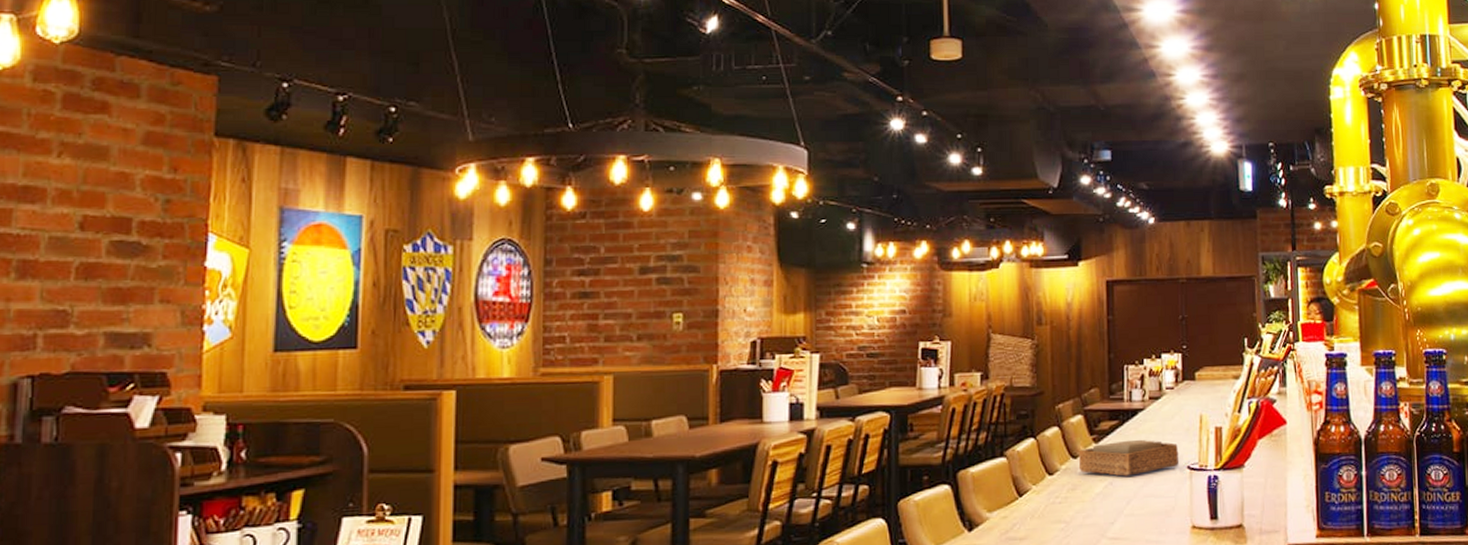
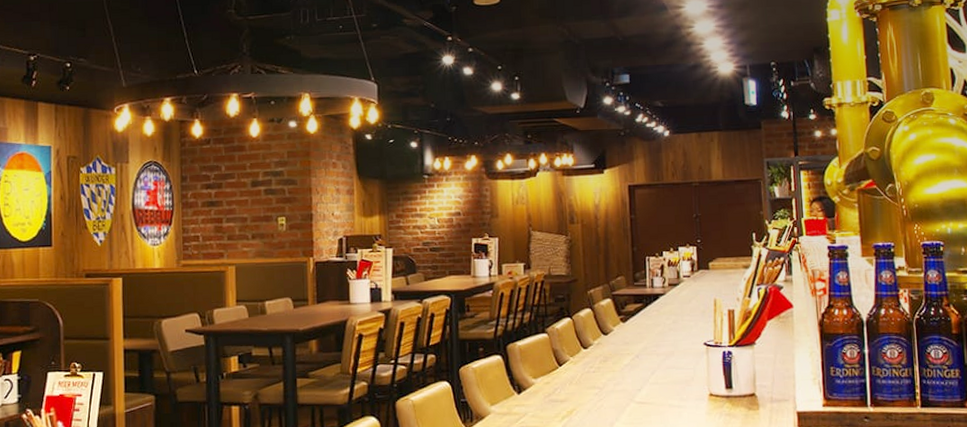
napkin holder: present [1079,439,1179,477] -> none [609,319,697,351]

